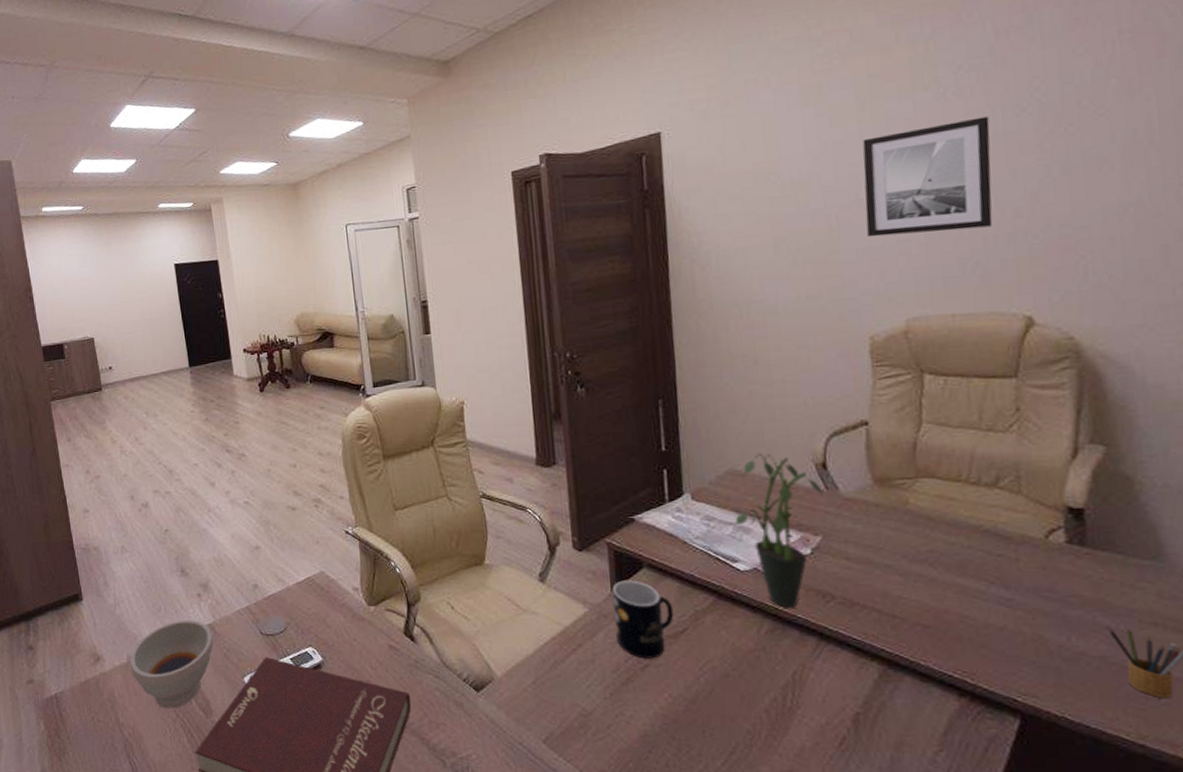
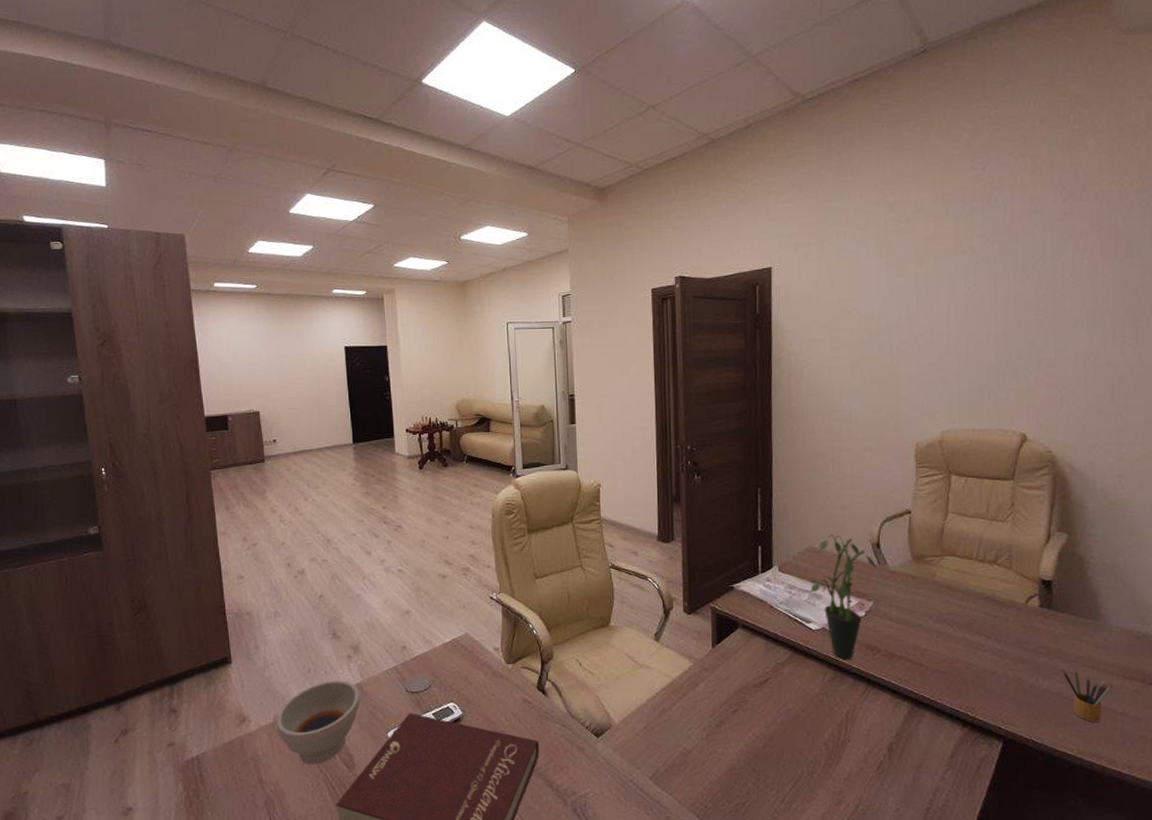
mug: present [612,580,674,659] -> none [713,638,760,704]
wall art: present [862,116,993,237] -> none [917,279,1005,366]

